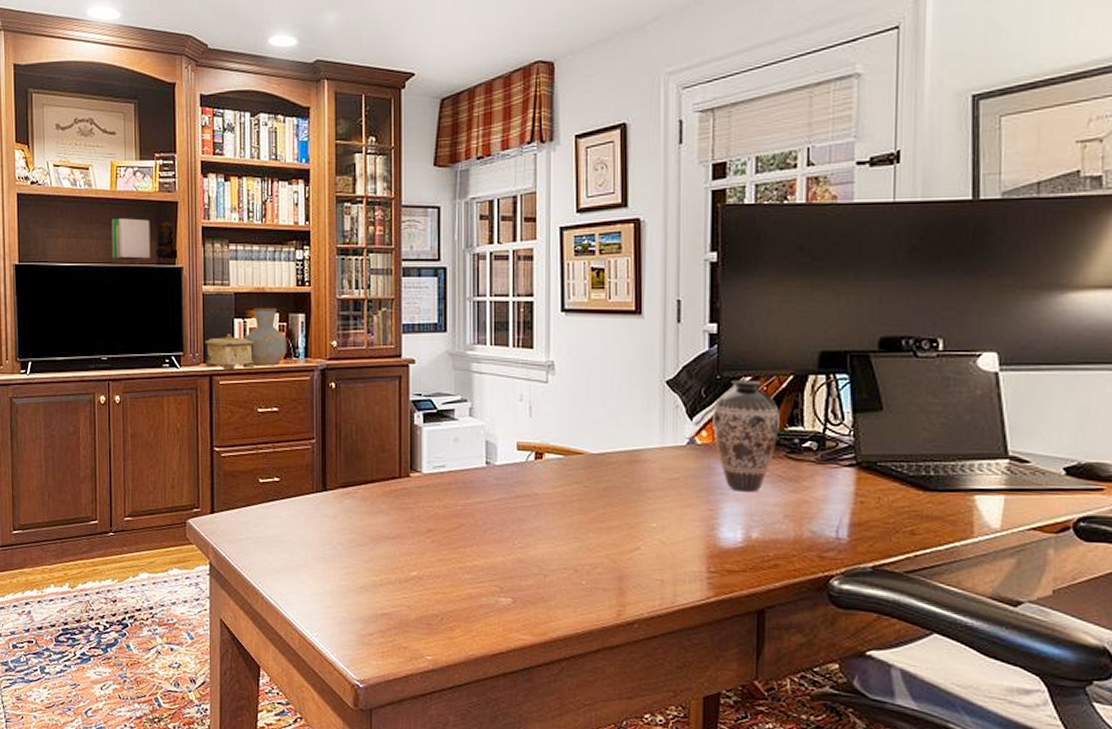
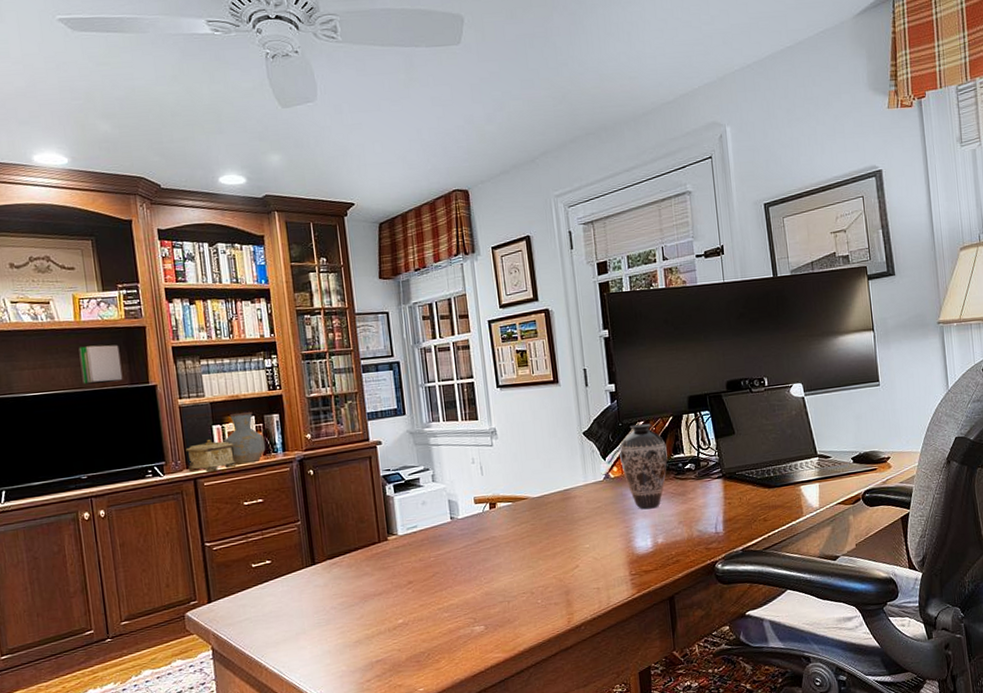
decorative figurine: present [156,222,179,260] -> none [127,345,152,380]

